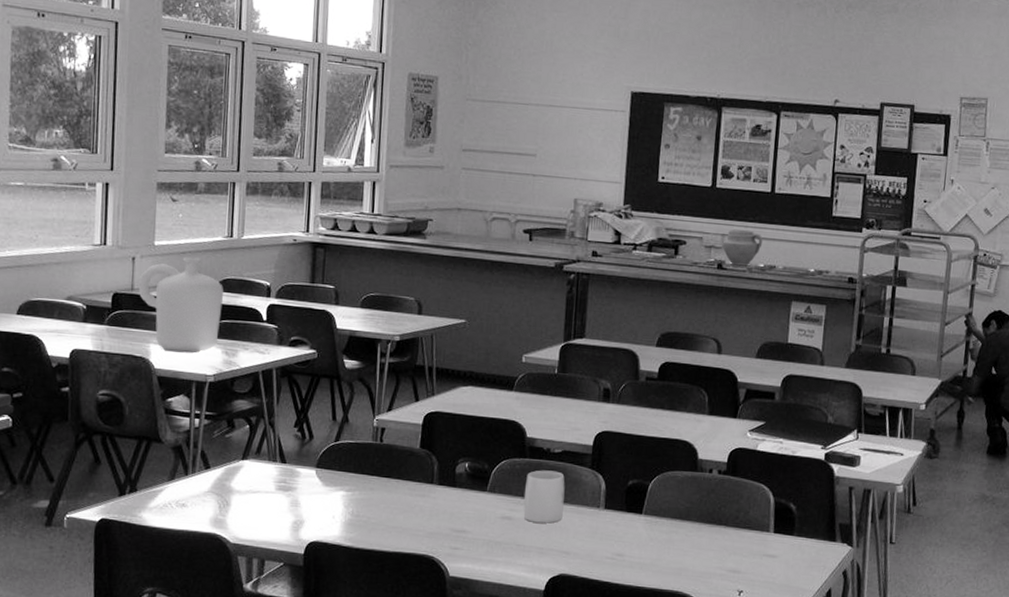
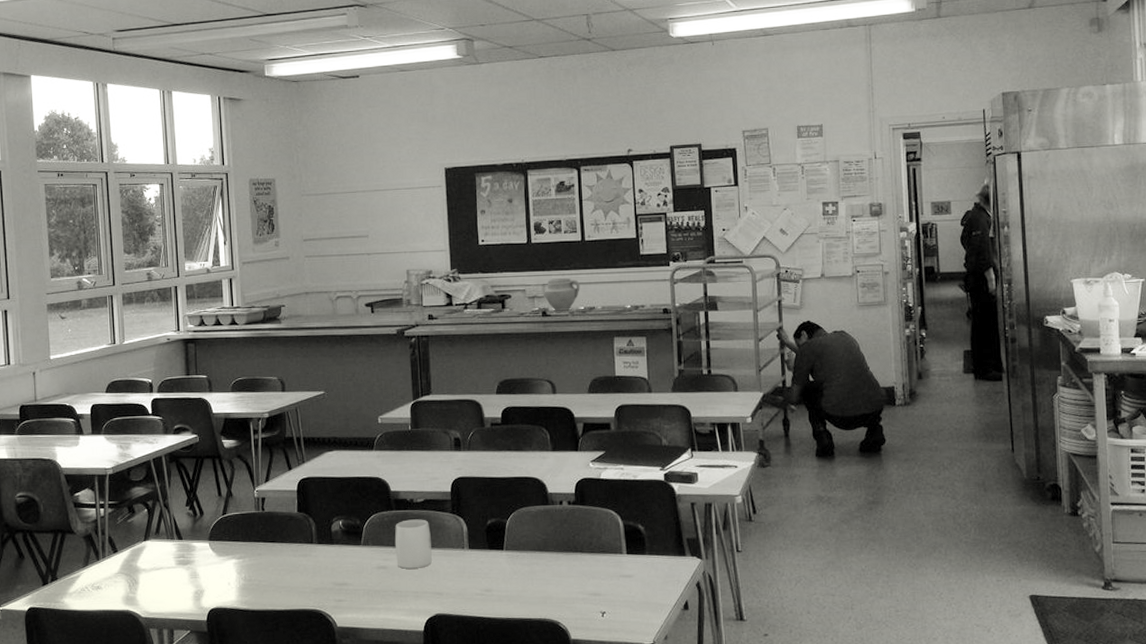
water jug: present [137,257,224,353] -> none [39,366,114,452]

